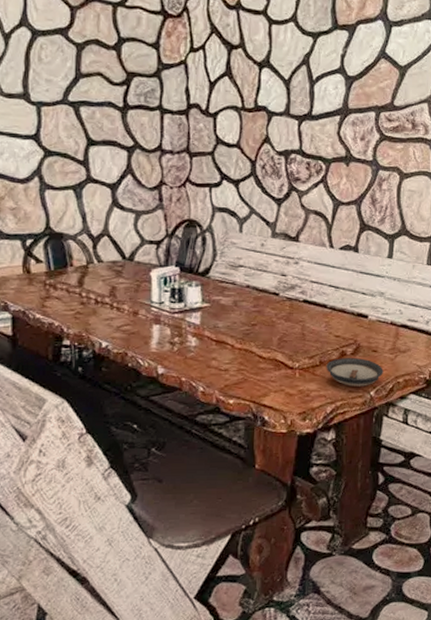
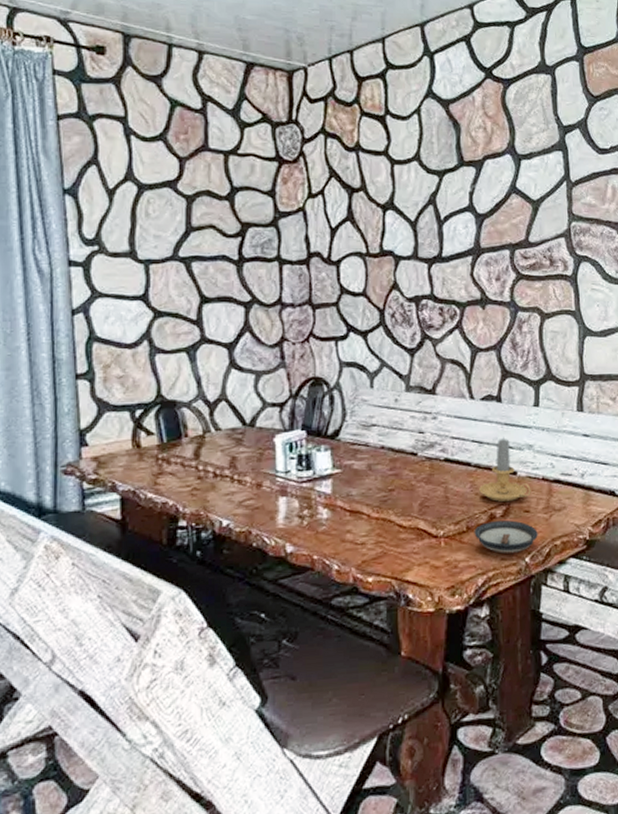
candle: none [333,283,380,342] -> present [479,436,531,502]

